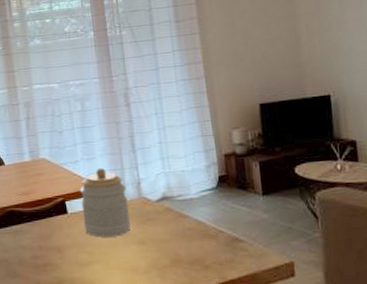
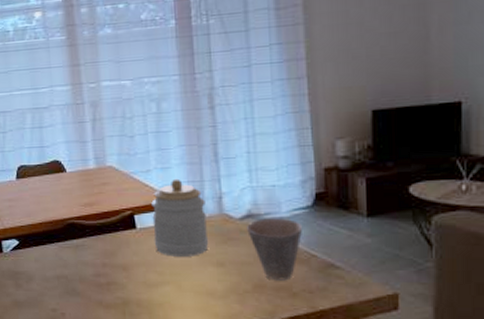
cup: none [163,199,211,255] -> present [247,218,303,281]

